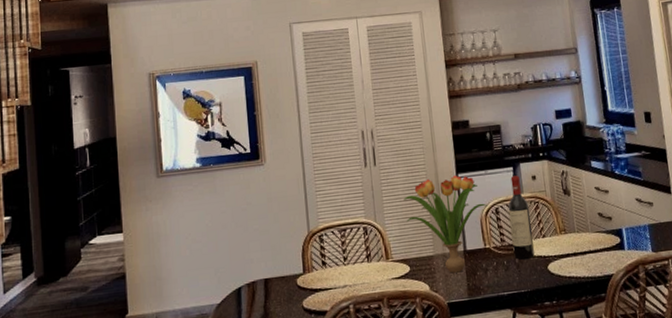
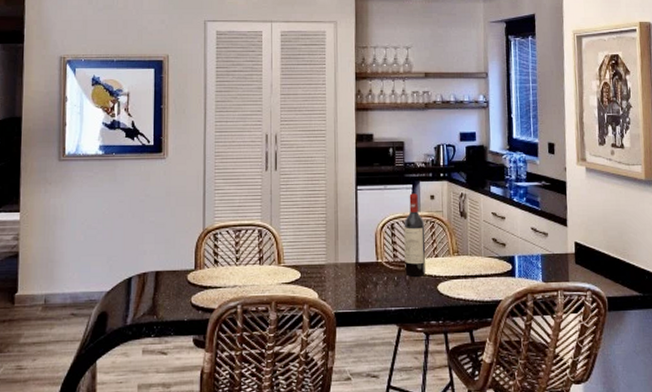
flower arrangement: present [404,175,487,274] -> none [301,187,384,284]

